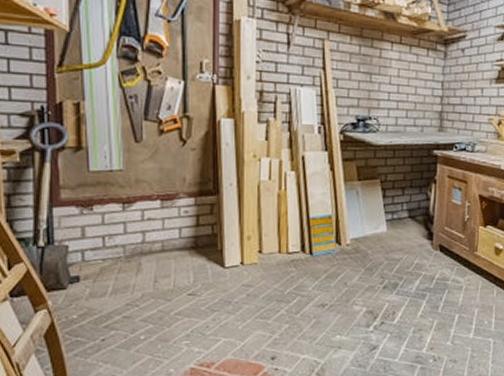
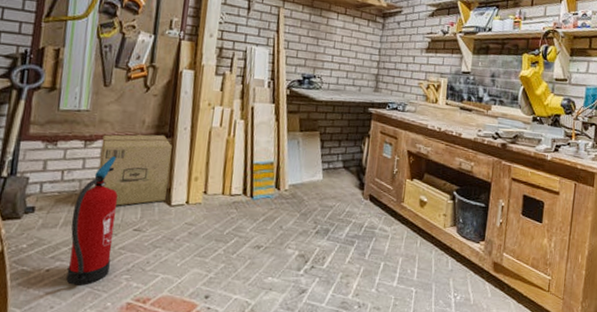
fire extinguisher: none [120,218,167,353] -> present [66,156,118,285]
cardboard box: none [141,192,219,271] -> present [98,134,172,206]

